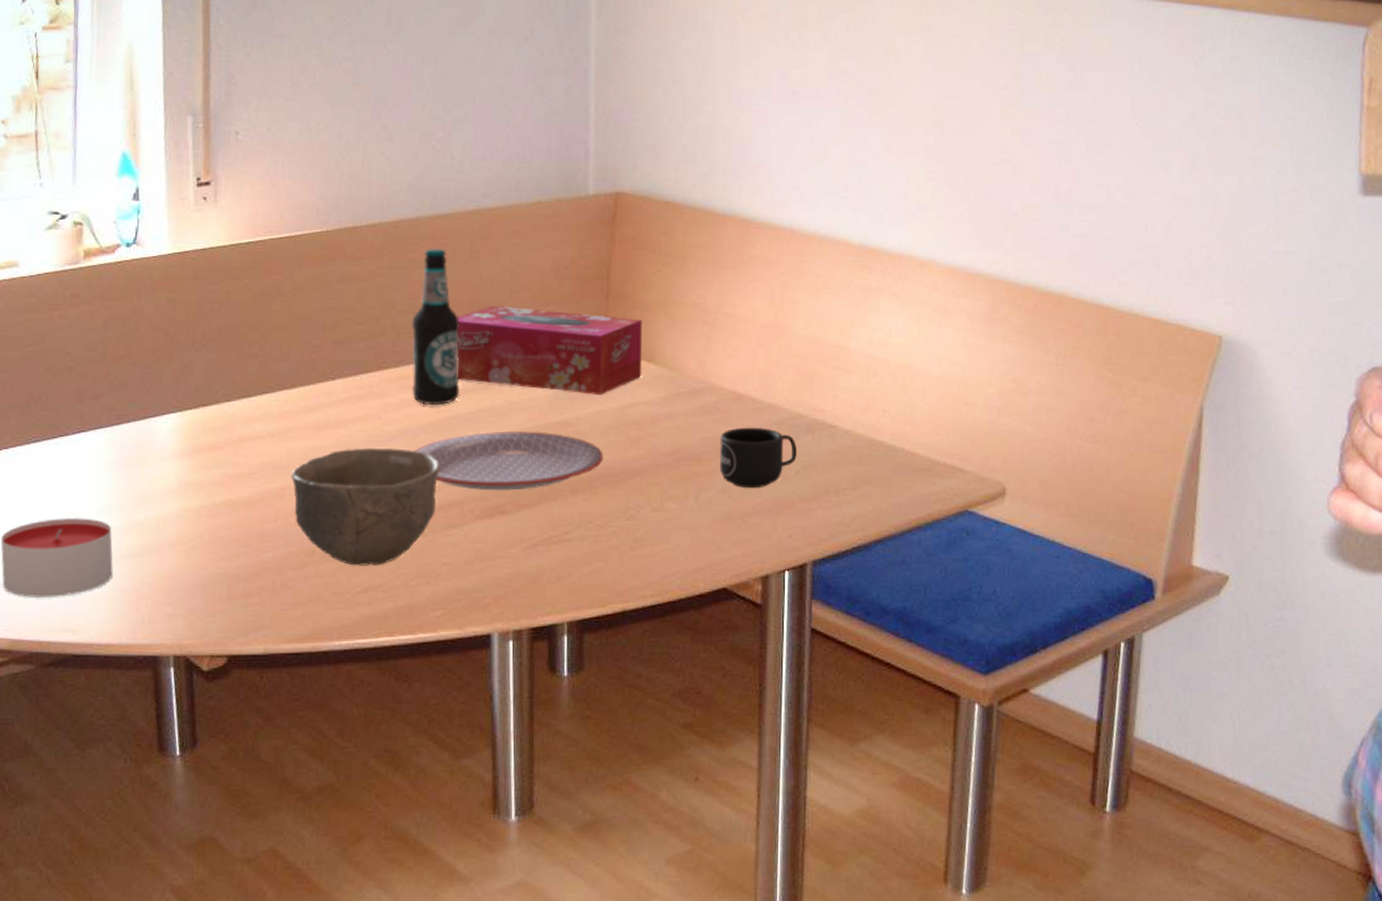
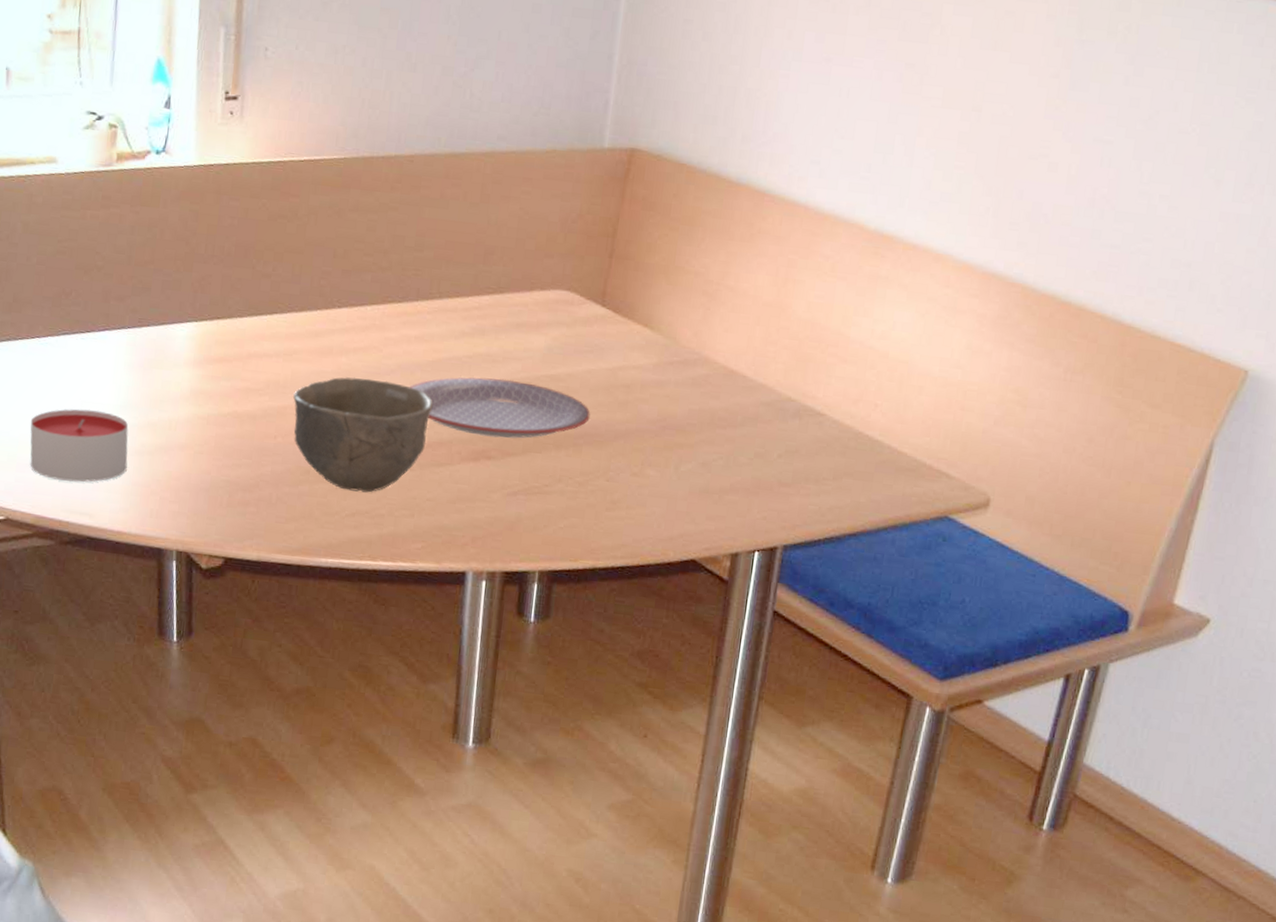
bottle: present [411,249,460,405] -> none [412,187,464,345]
tissue box: present [457,306,643,396] -> none [456,252,643,355]
mug: present [720,427,797,489] -> none [703,404,783,467]

